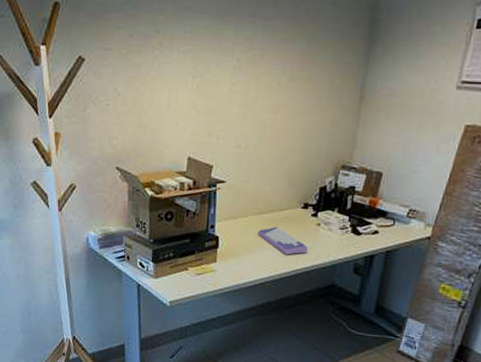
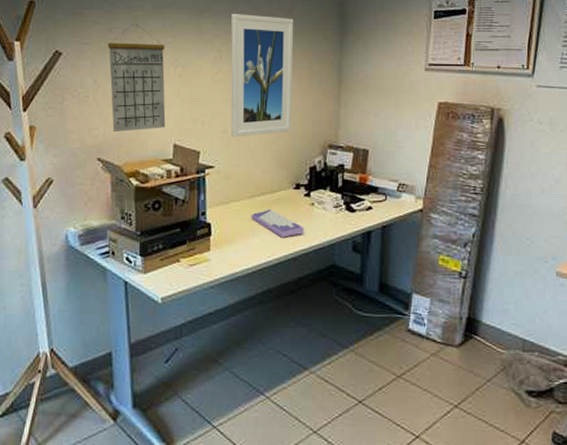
calendar: none [129,28,185,143] -> present [108,23,166,133]
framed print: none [244,19,320,153] -> present [230,14,294,138]

